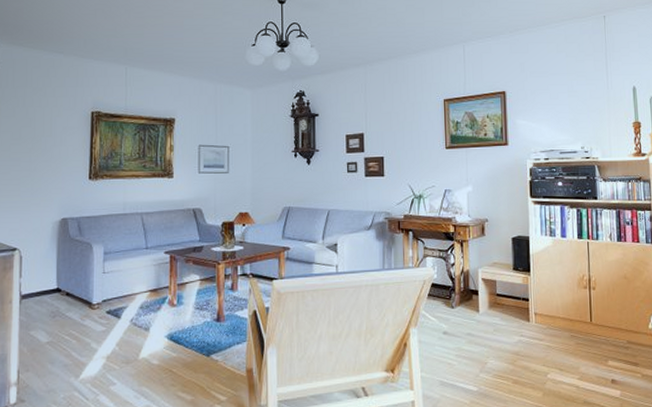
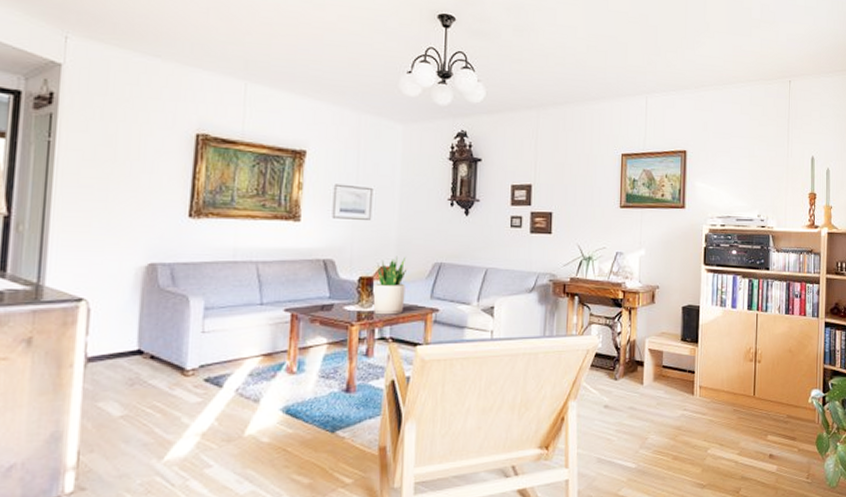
planter: none [234,202,261,254] -> present [373,256,406,315]

